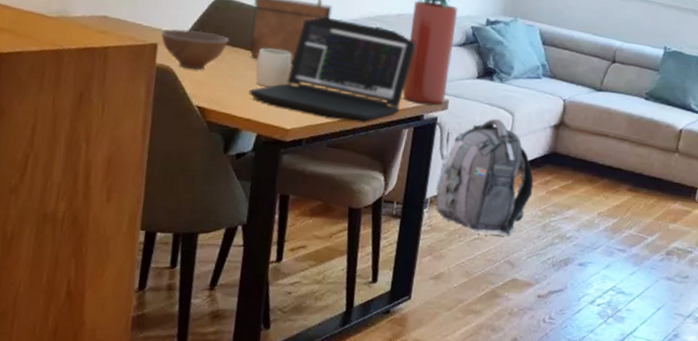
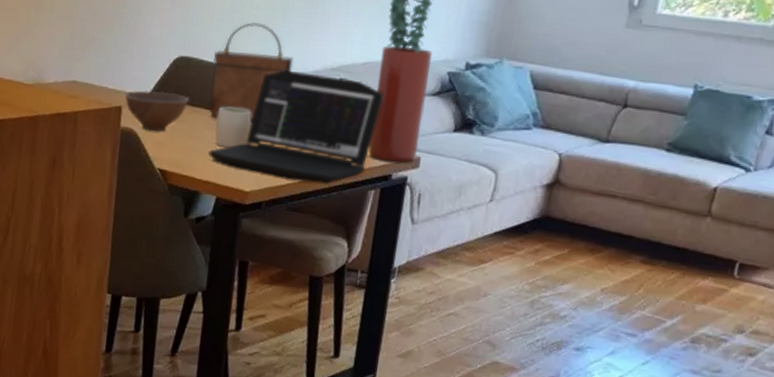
backpack: present [434,118,534,236] -> none [402,177,521,312]

